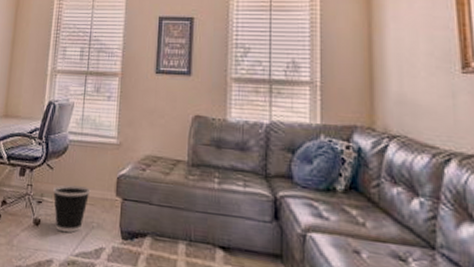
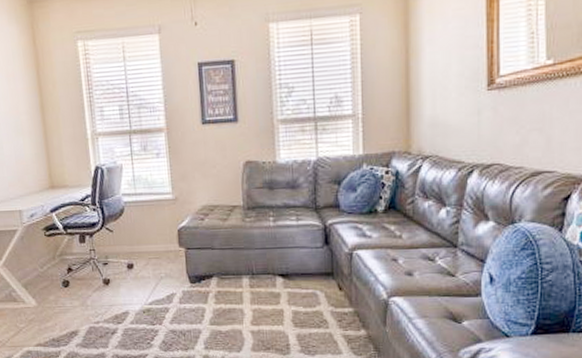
wastebasket: present [53,185,91,233] -> none [117,243,154,287]

